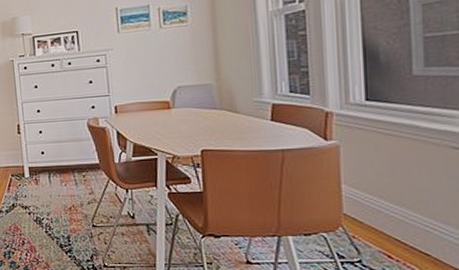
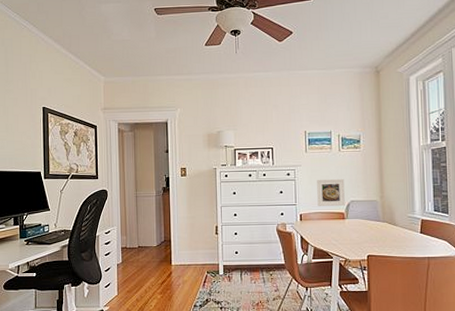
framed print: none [133,60,170,97] -> present [317,178,345,207]

